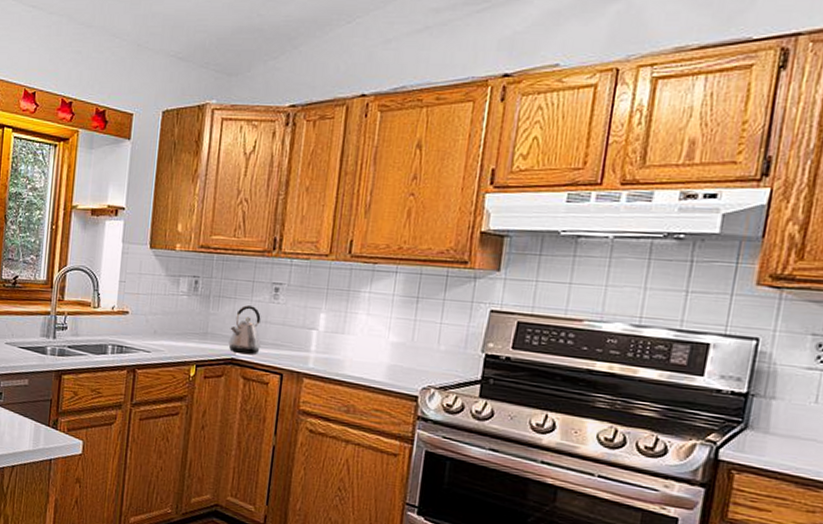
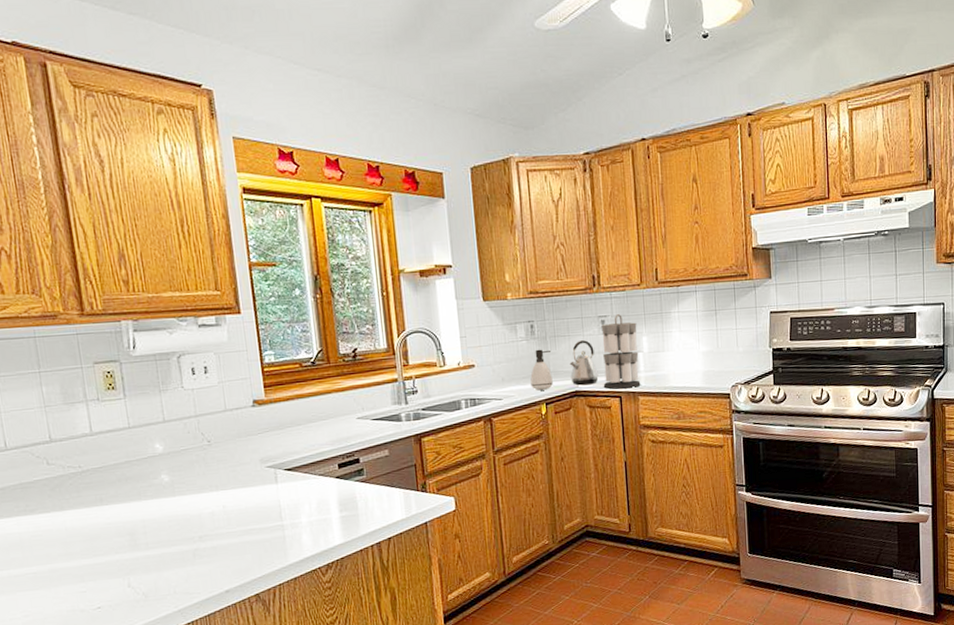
soap dispenser: none [183,307,213,351] -> present [530,349,553,391]
spice rack: none [263,284,317,368] -> present [601,314,641,390]

